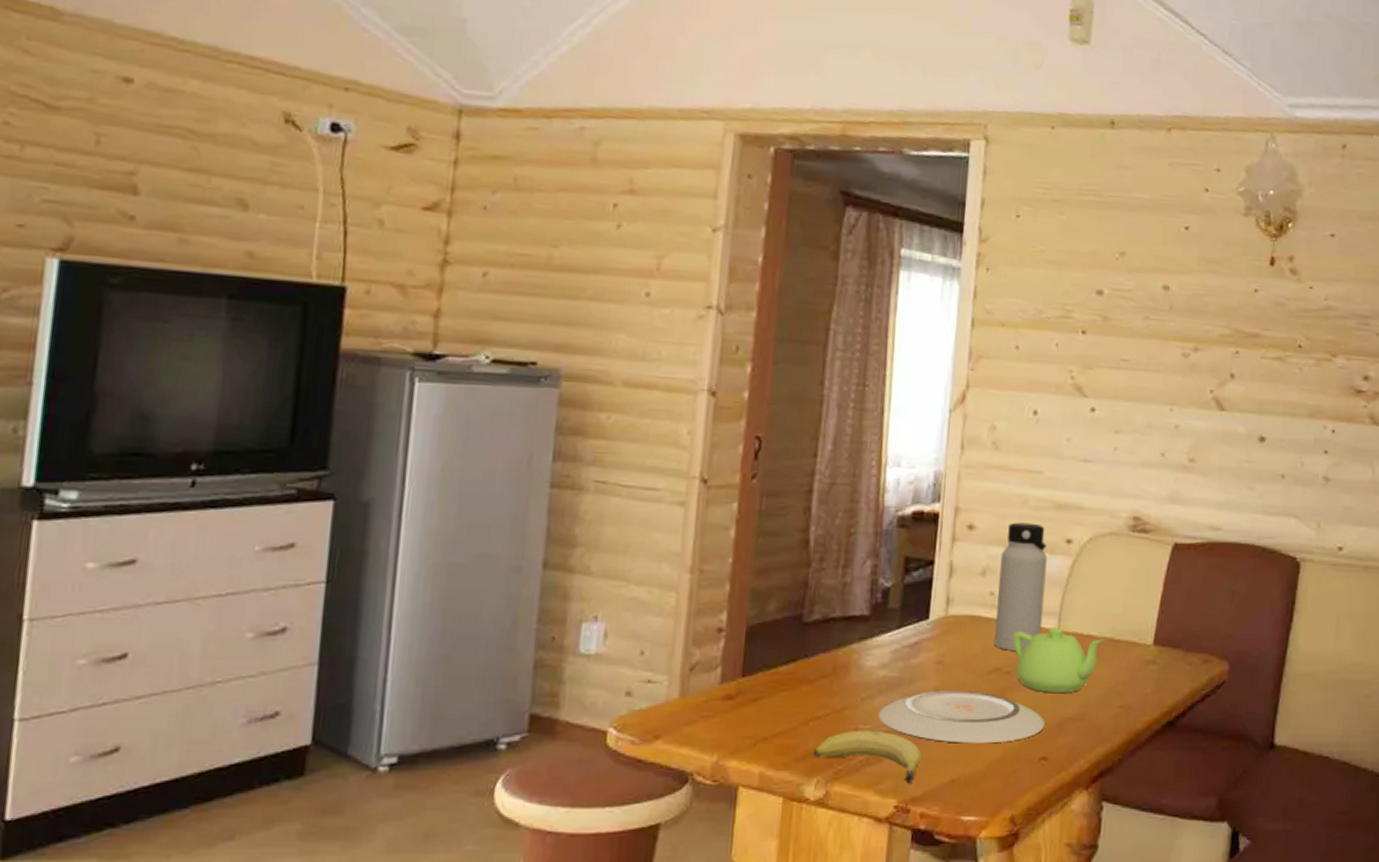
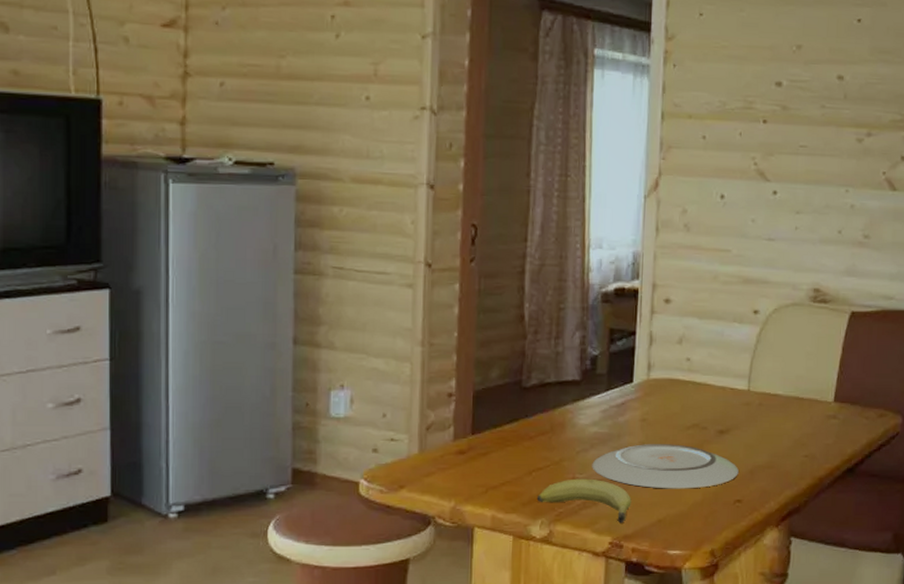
water bottle: present [994,522,1047,651] -> none [692,296,737,409]
teapot: present [1012,627,1104,694] -> none [708,387,790,445]

